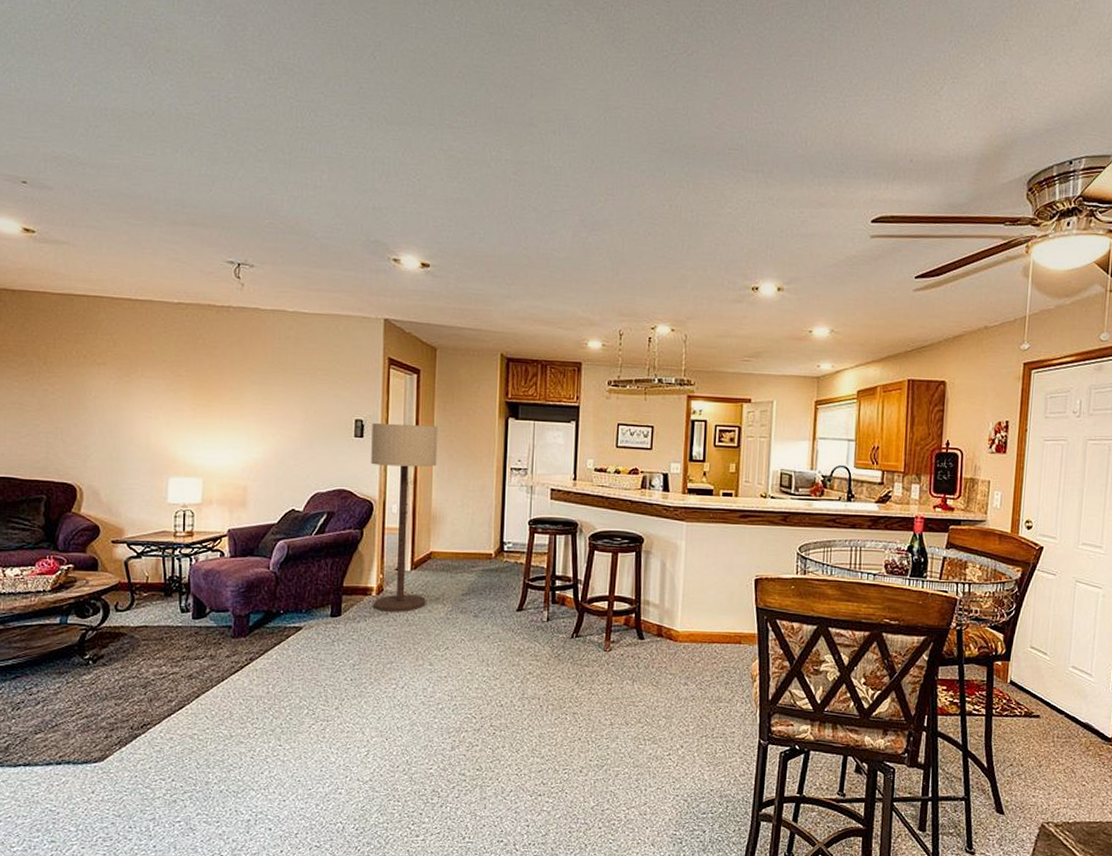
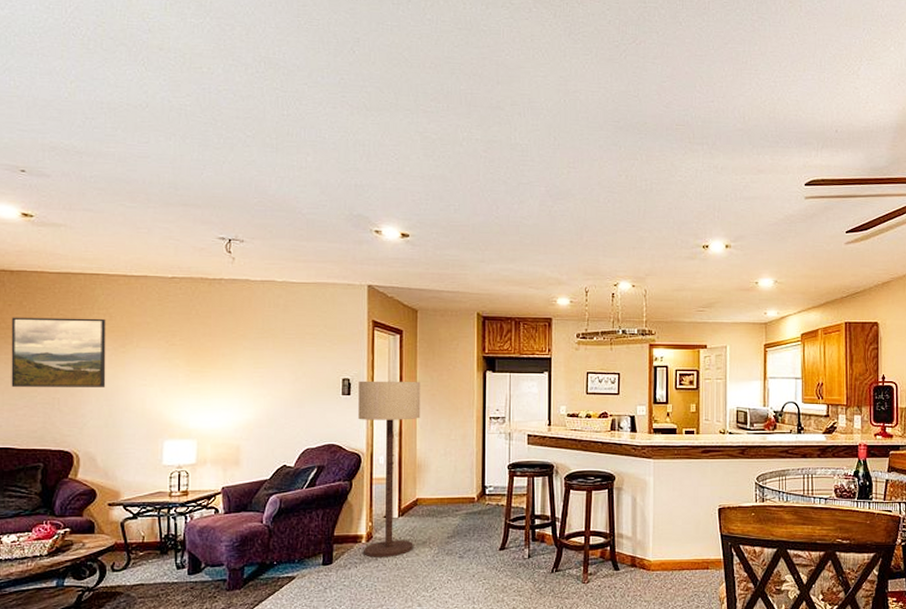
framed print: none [13,340,110,418] -> present [11,317,106,387]

